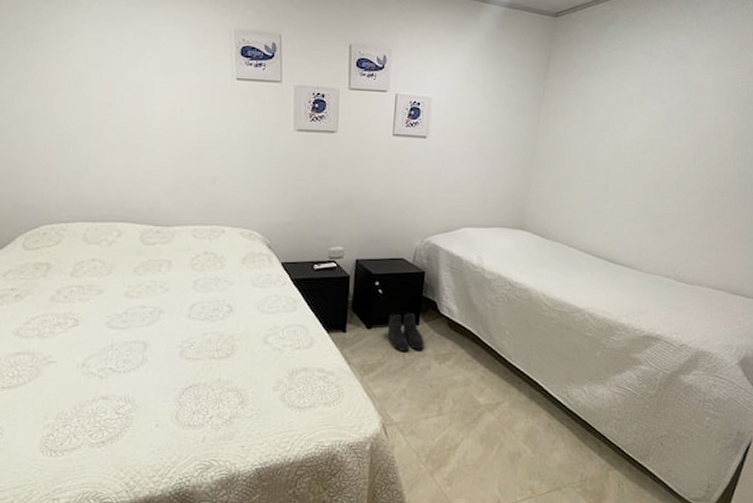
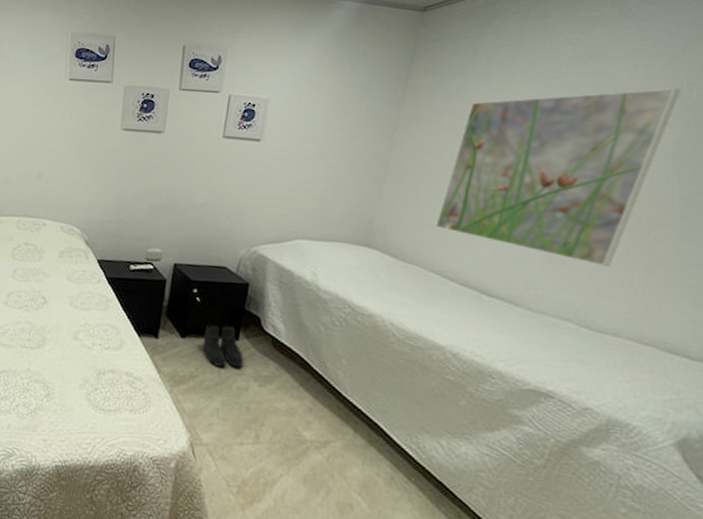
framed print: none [573,85,737,232] -> present [436,88,681,268]

